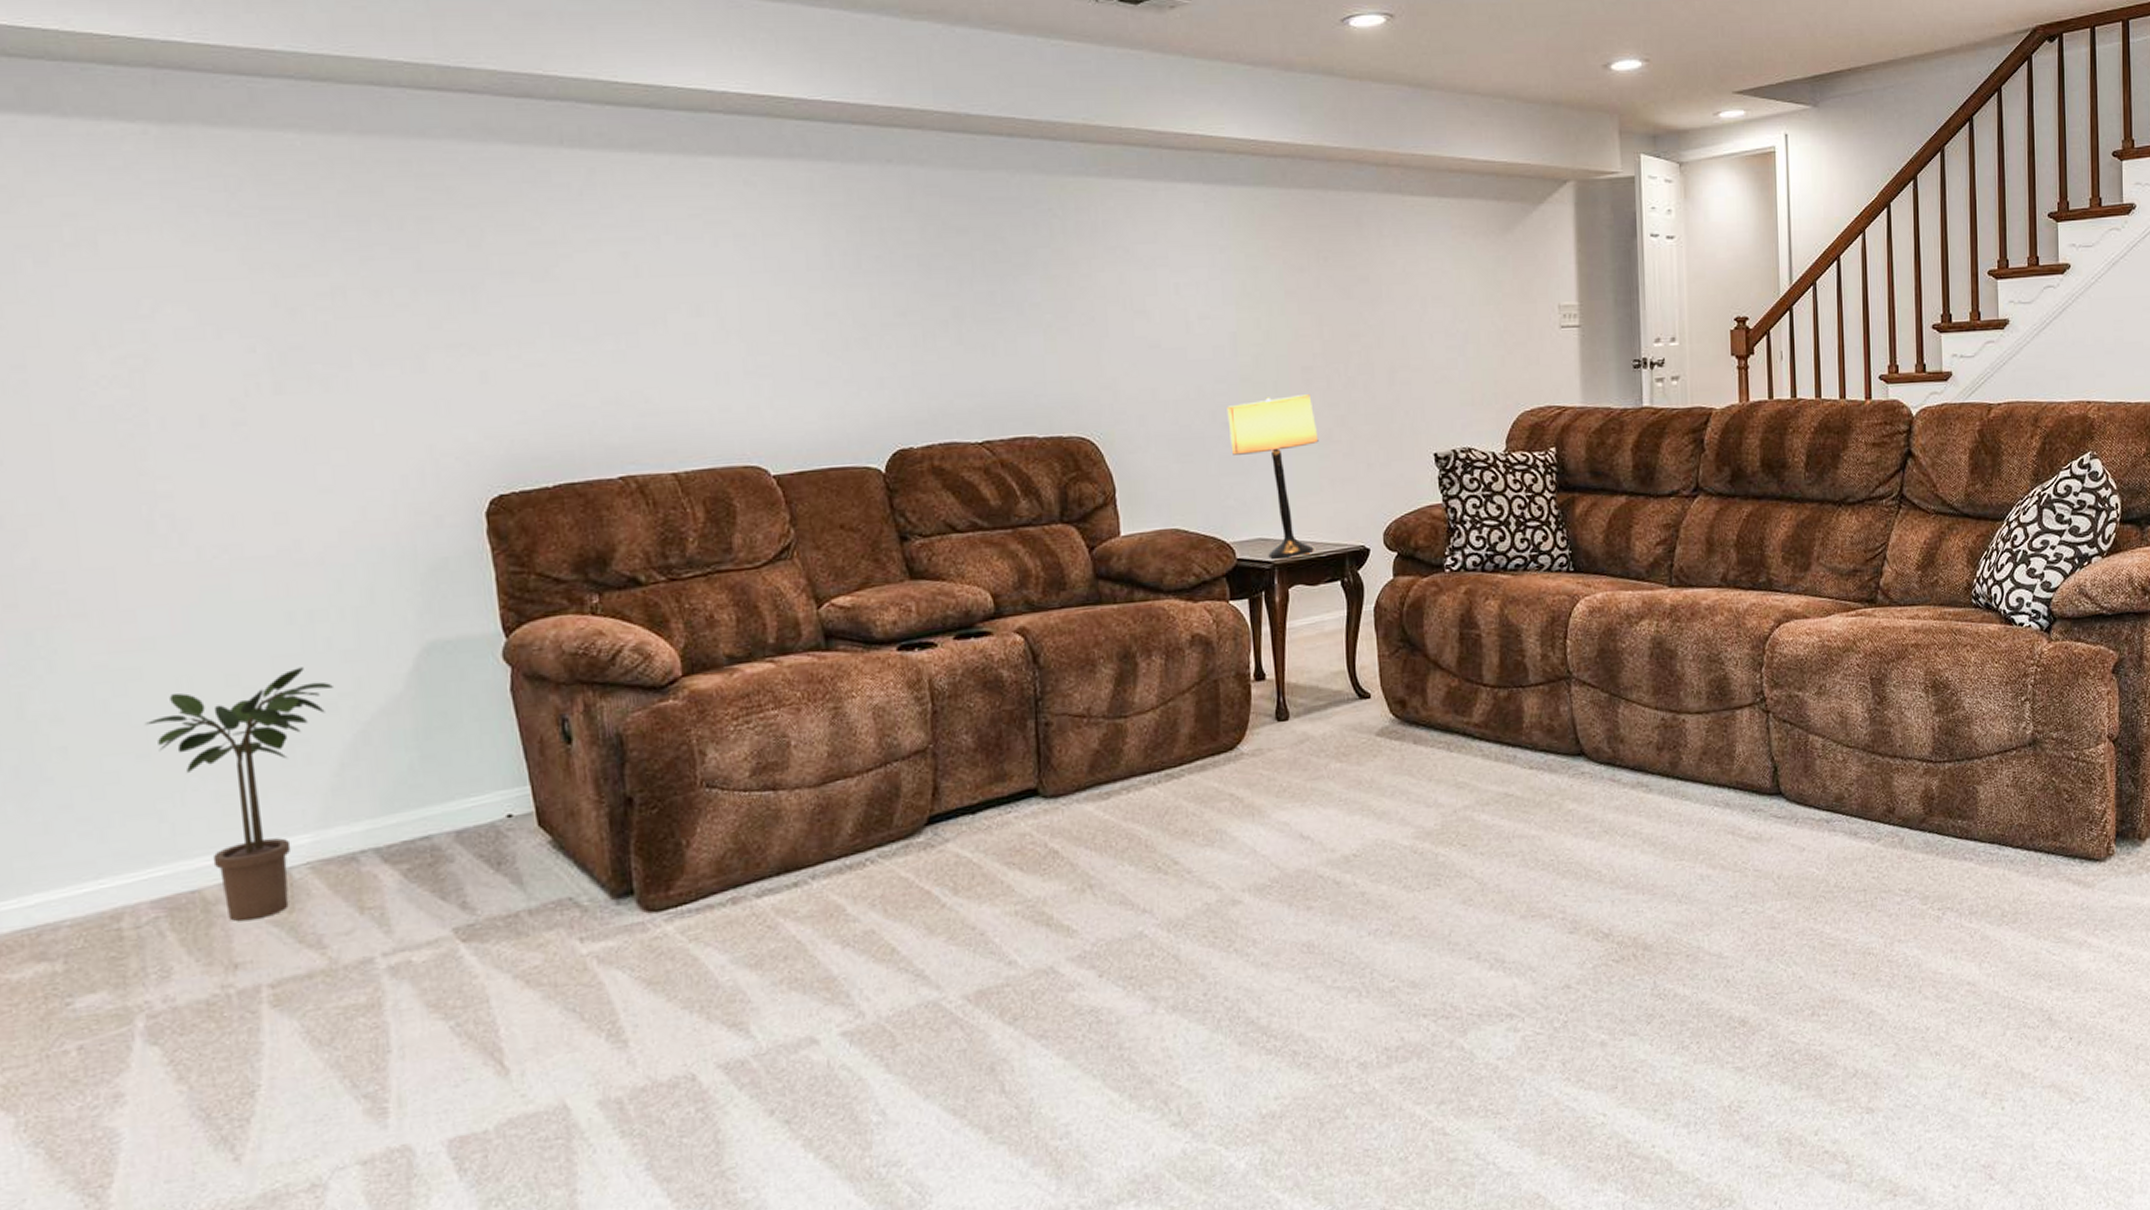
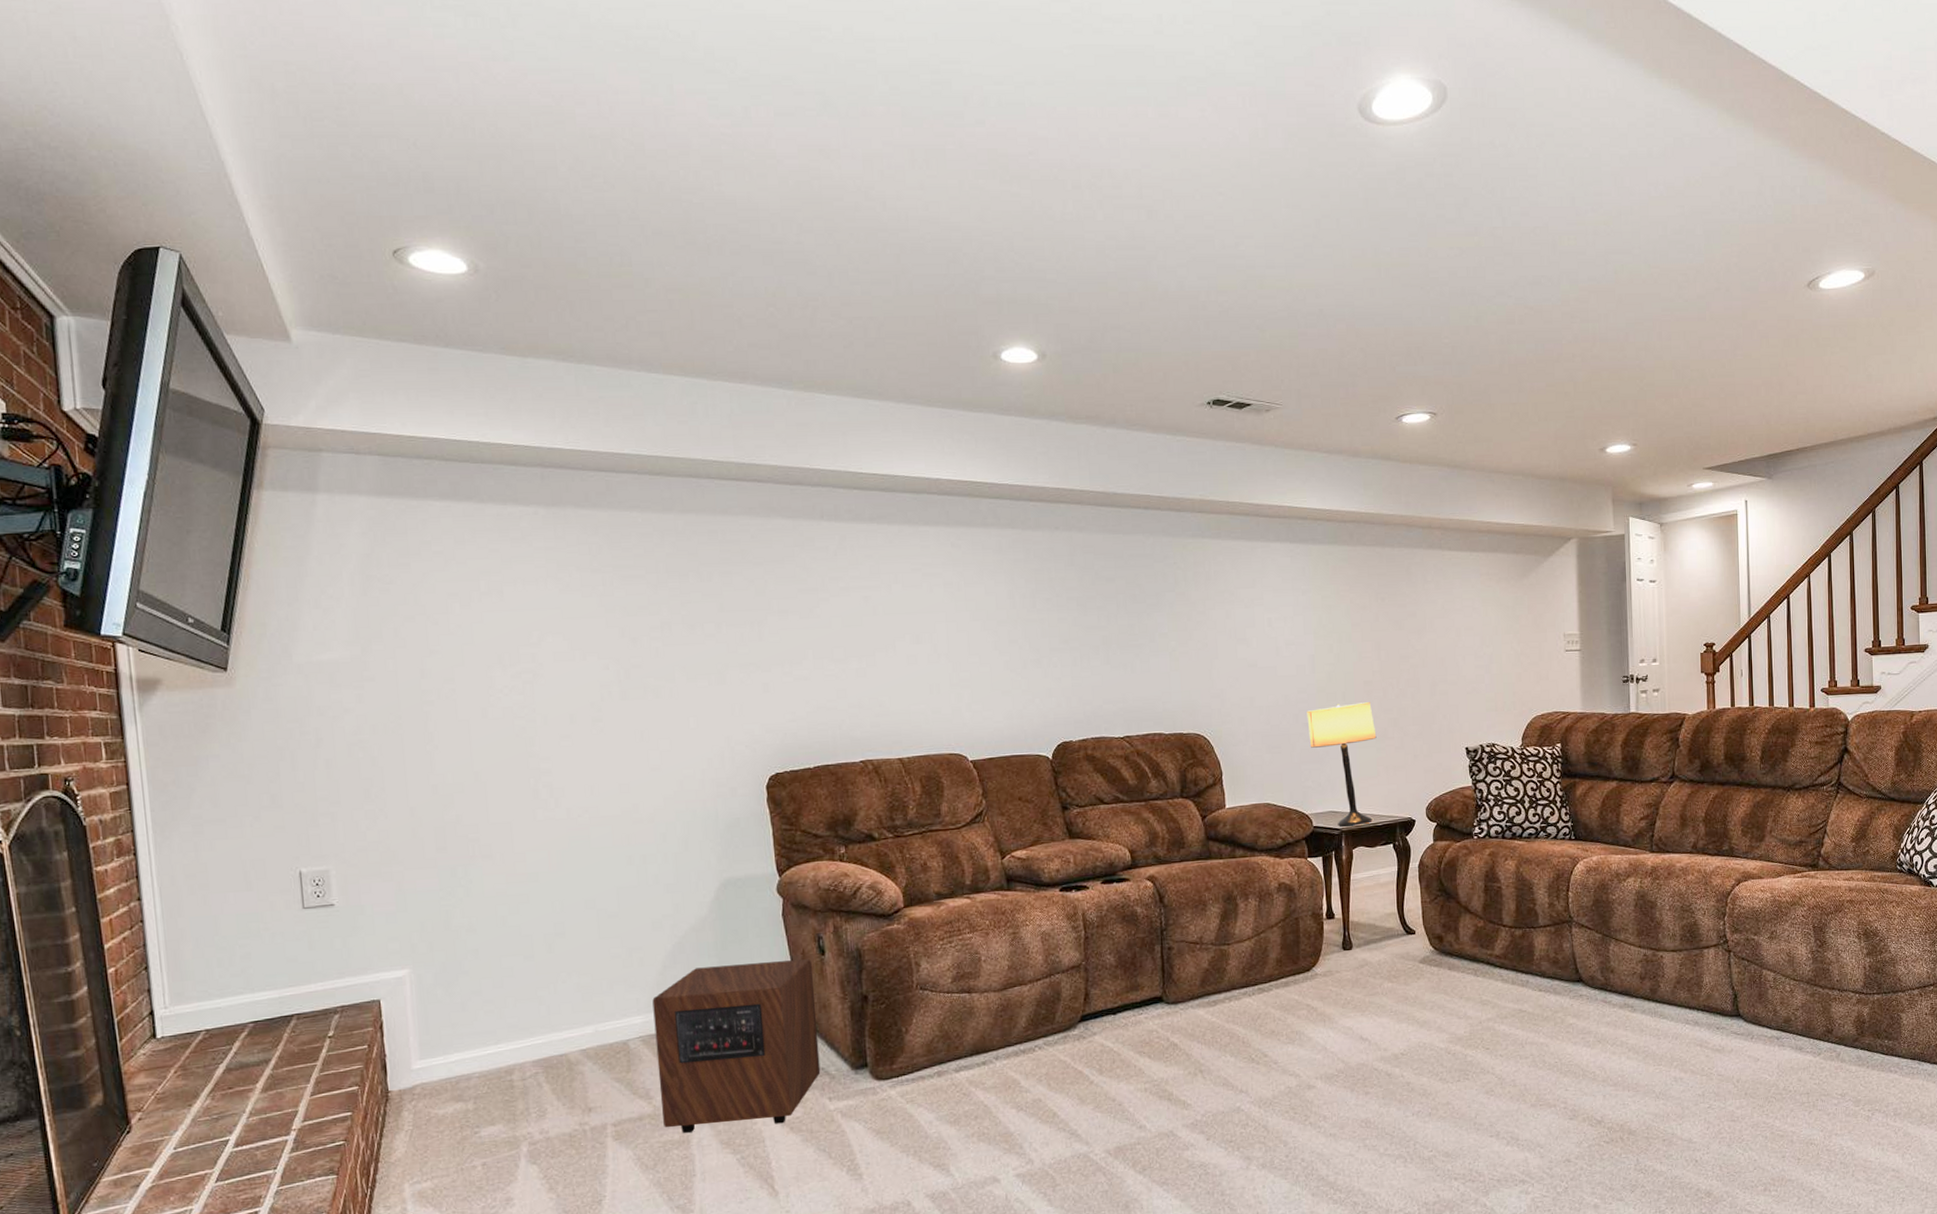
potted plant: present [146,667,335,921] -> none [531,896,660,1078]
subwoofer: none [325,749,568,994] -> present [652,959,821,1133]

